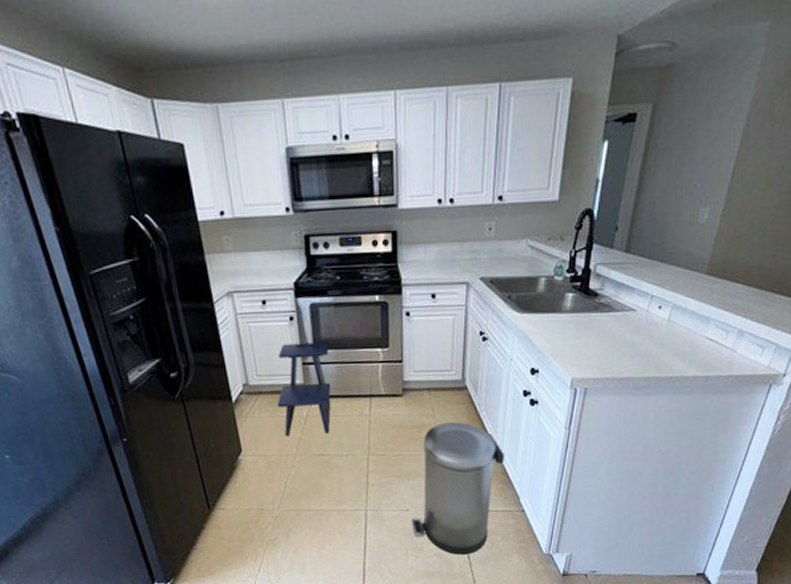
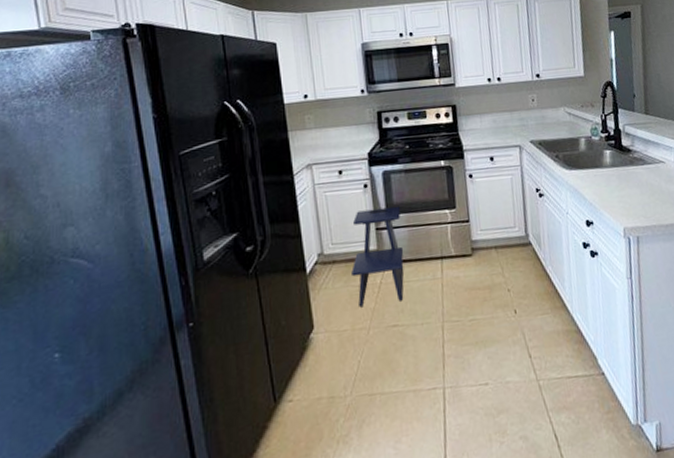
pedal bin: present [412,422,505,555] -> none [492,279,577,436]

